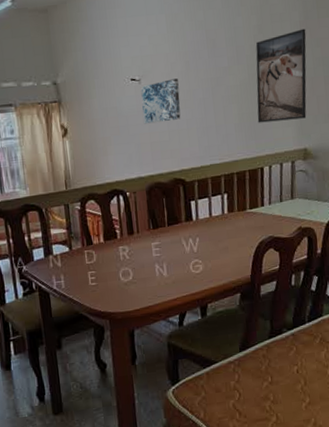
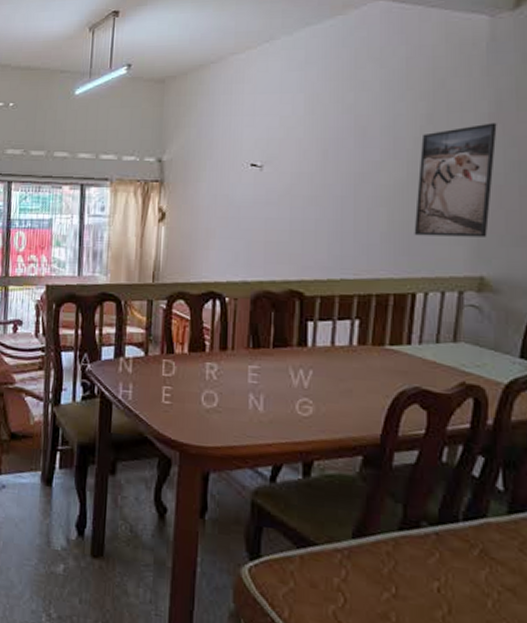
wall art: present [140,78,181,124] -> none [259,169,311,219]

